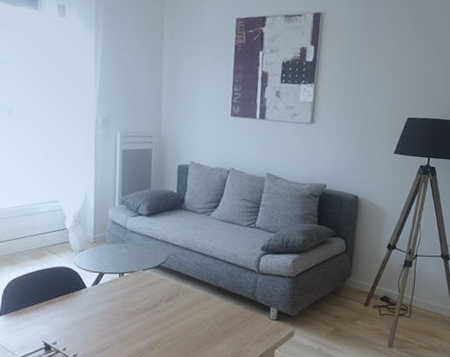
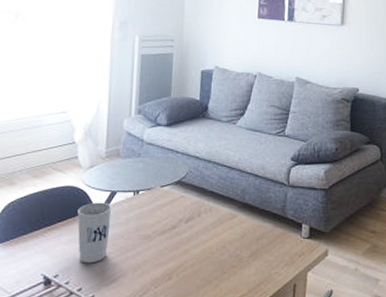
cup: none [71,281,101,334] -> present [77,202,112,263]

